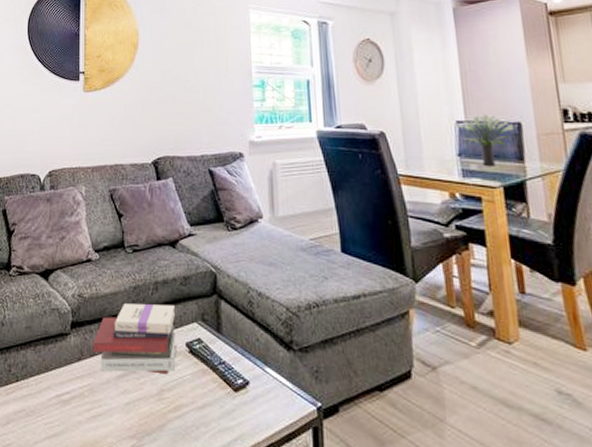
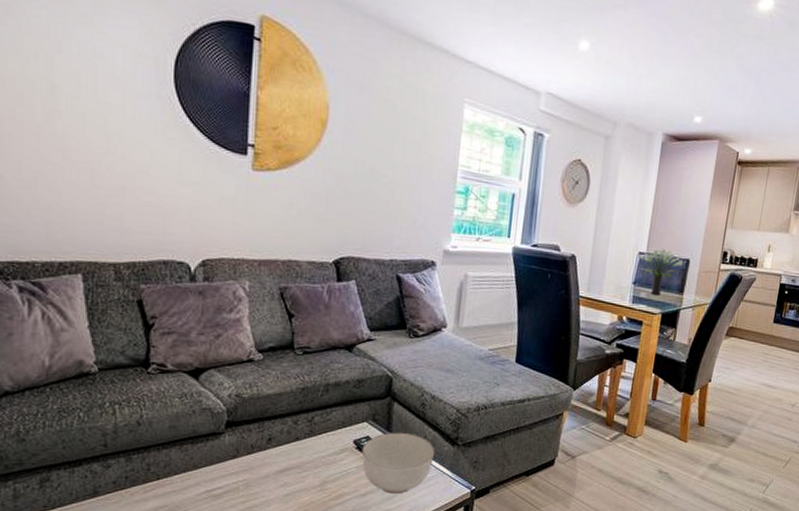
books: present [93,304,177,375] -> none [251,404,345,469]
bowl: none [194,334,270,408] -> present [361,432,435,494]

